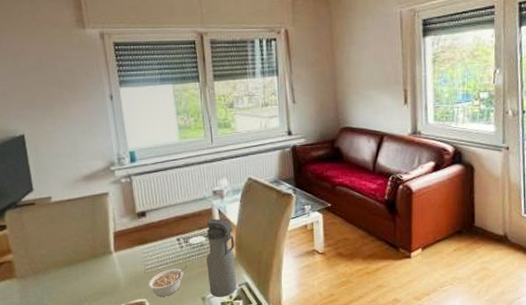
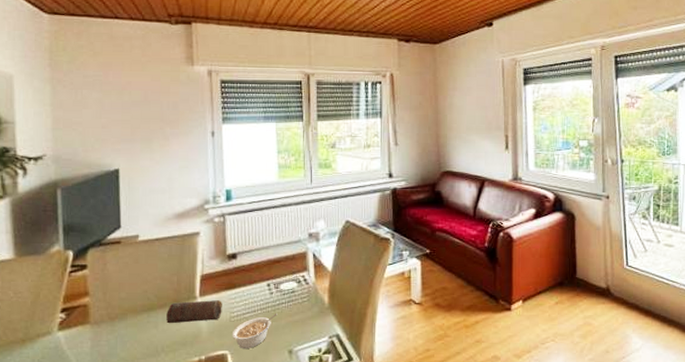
candle: none [85,254,137,276] -> present [166,300,222,324]
water bottle: present [206,218,237,297] -> none [296,263,328,350]

